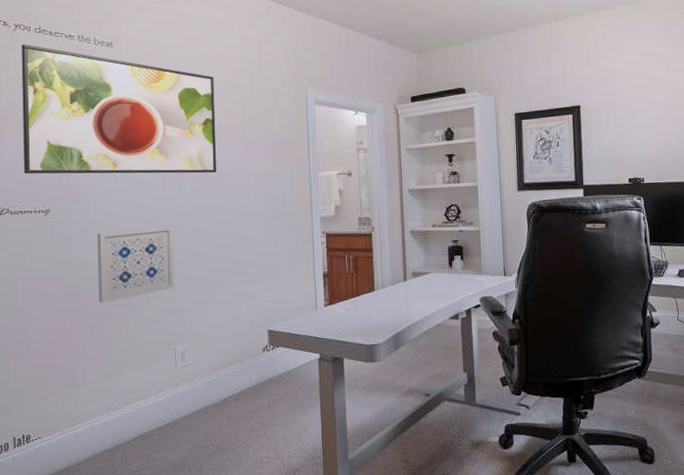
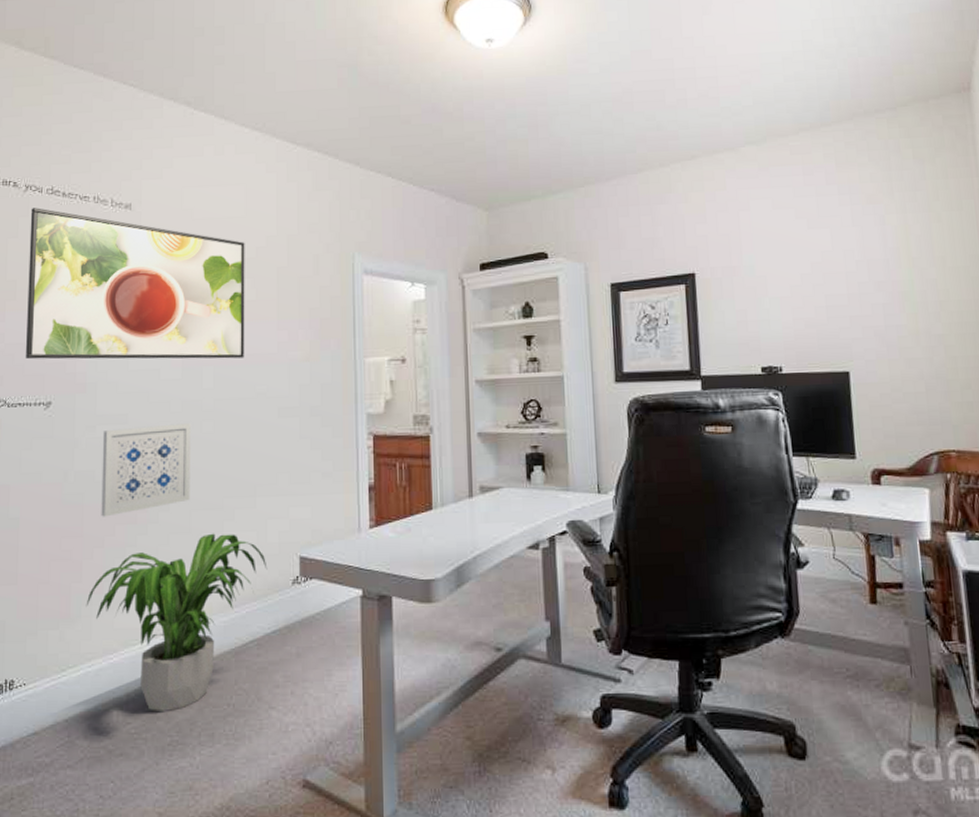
potted plant: none [89,313,242,454] -> present [86,533,268,713]

